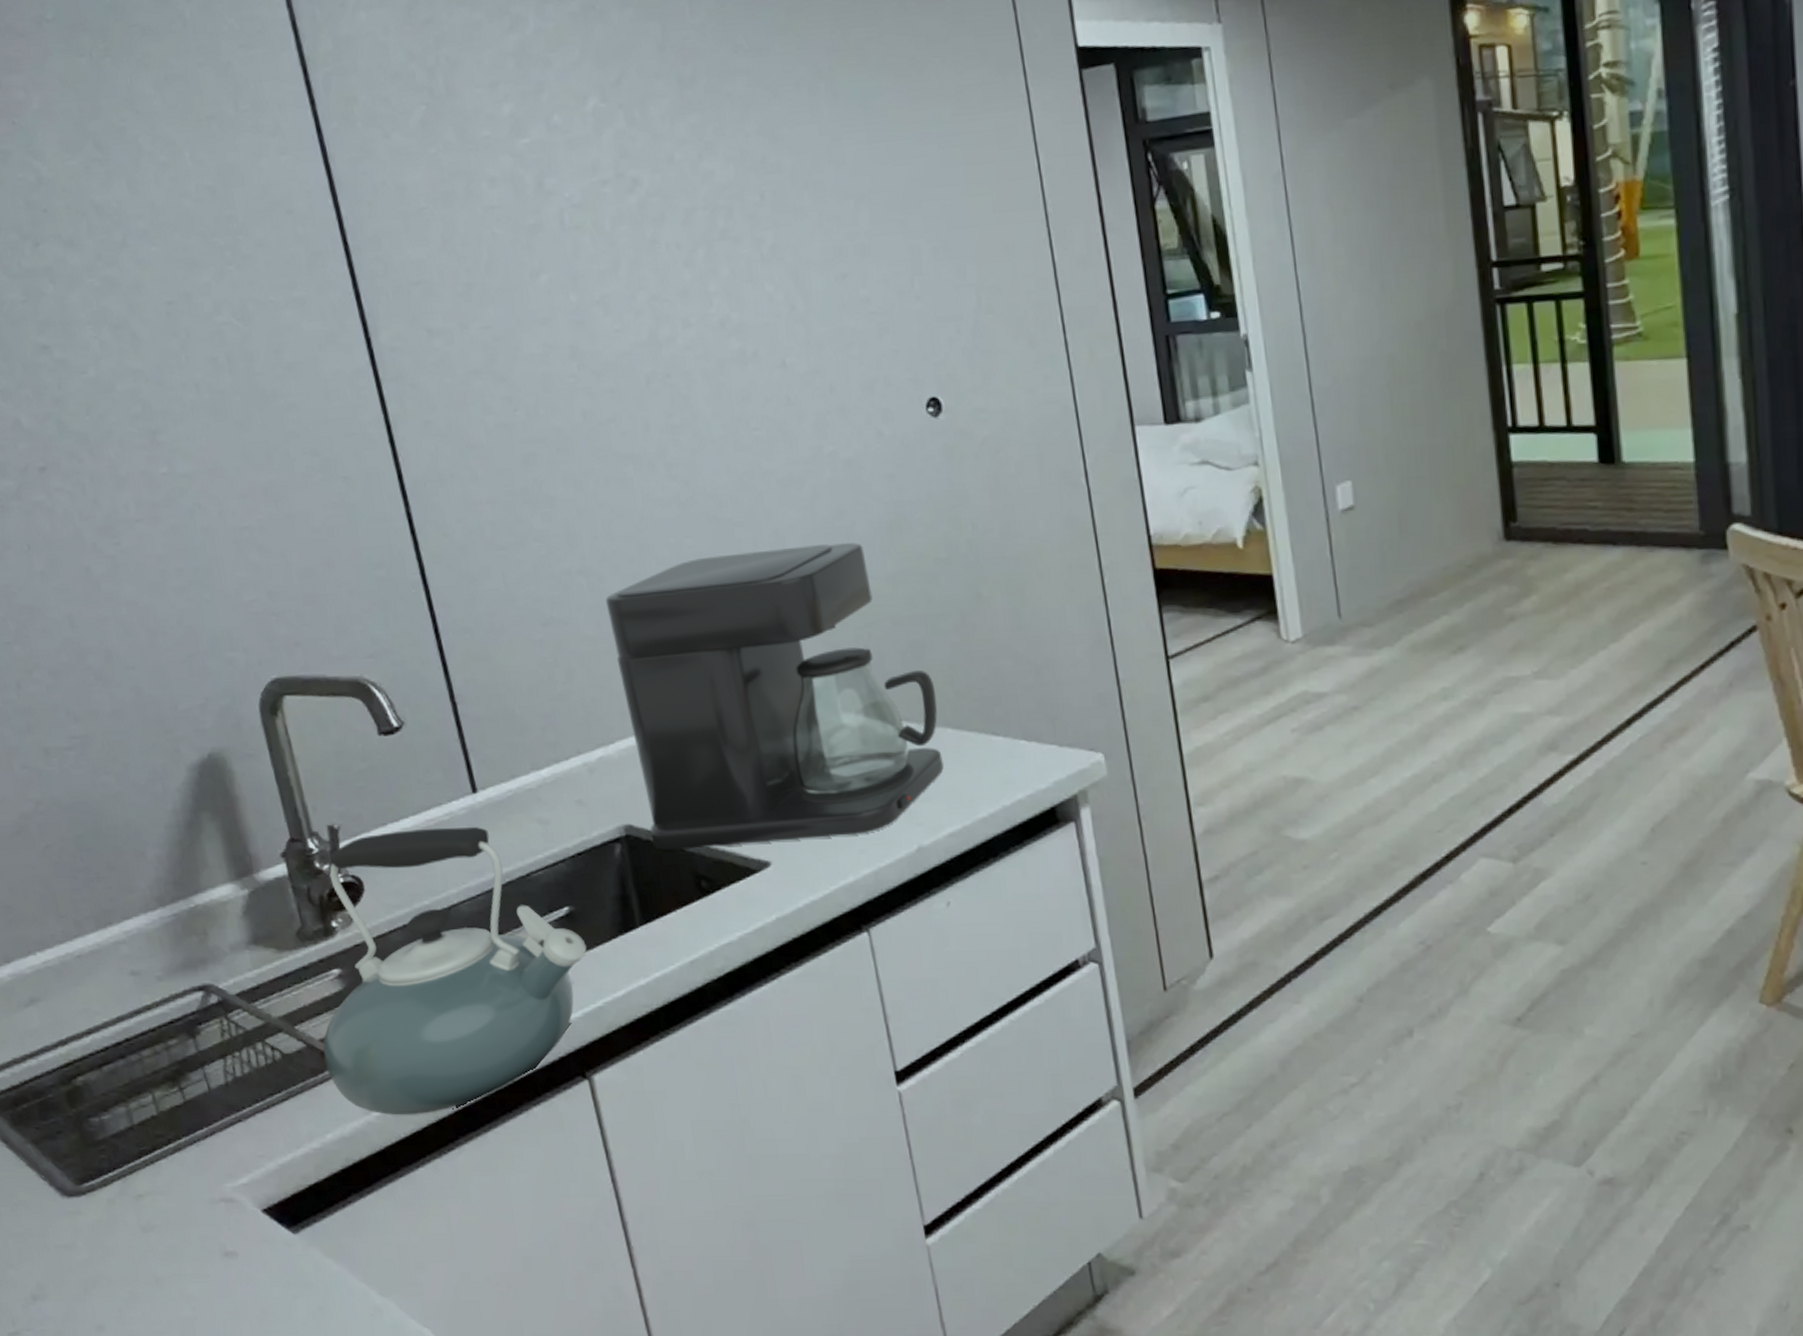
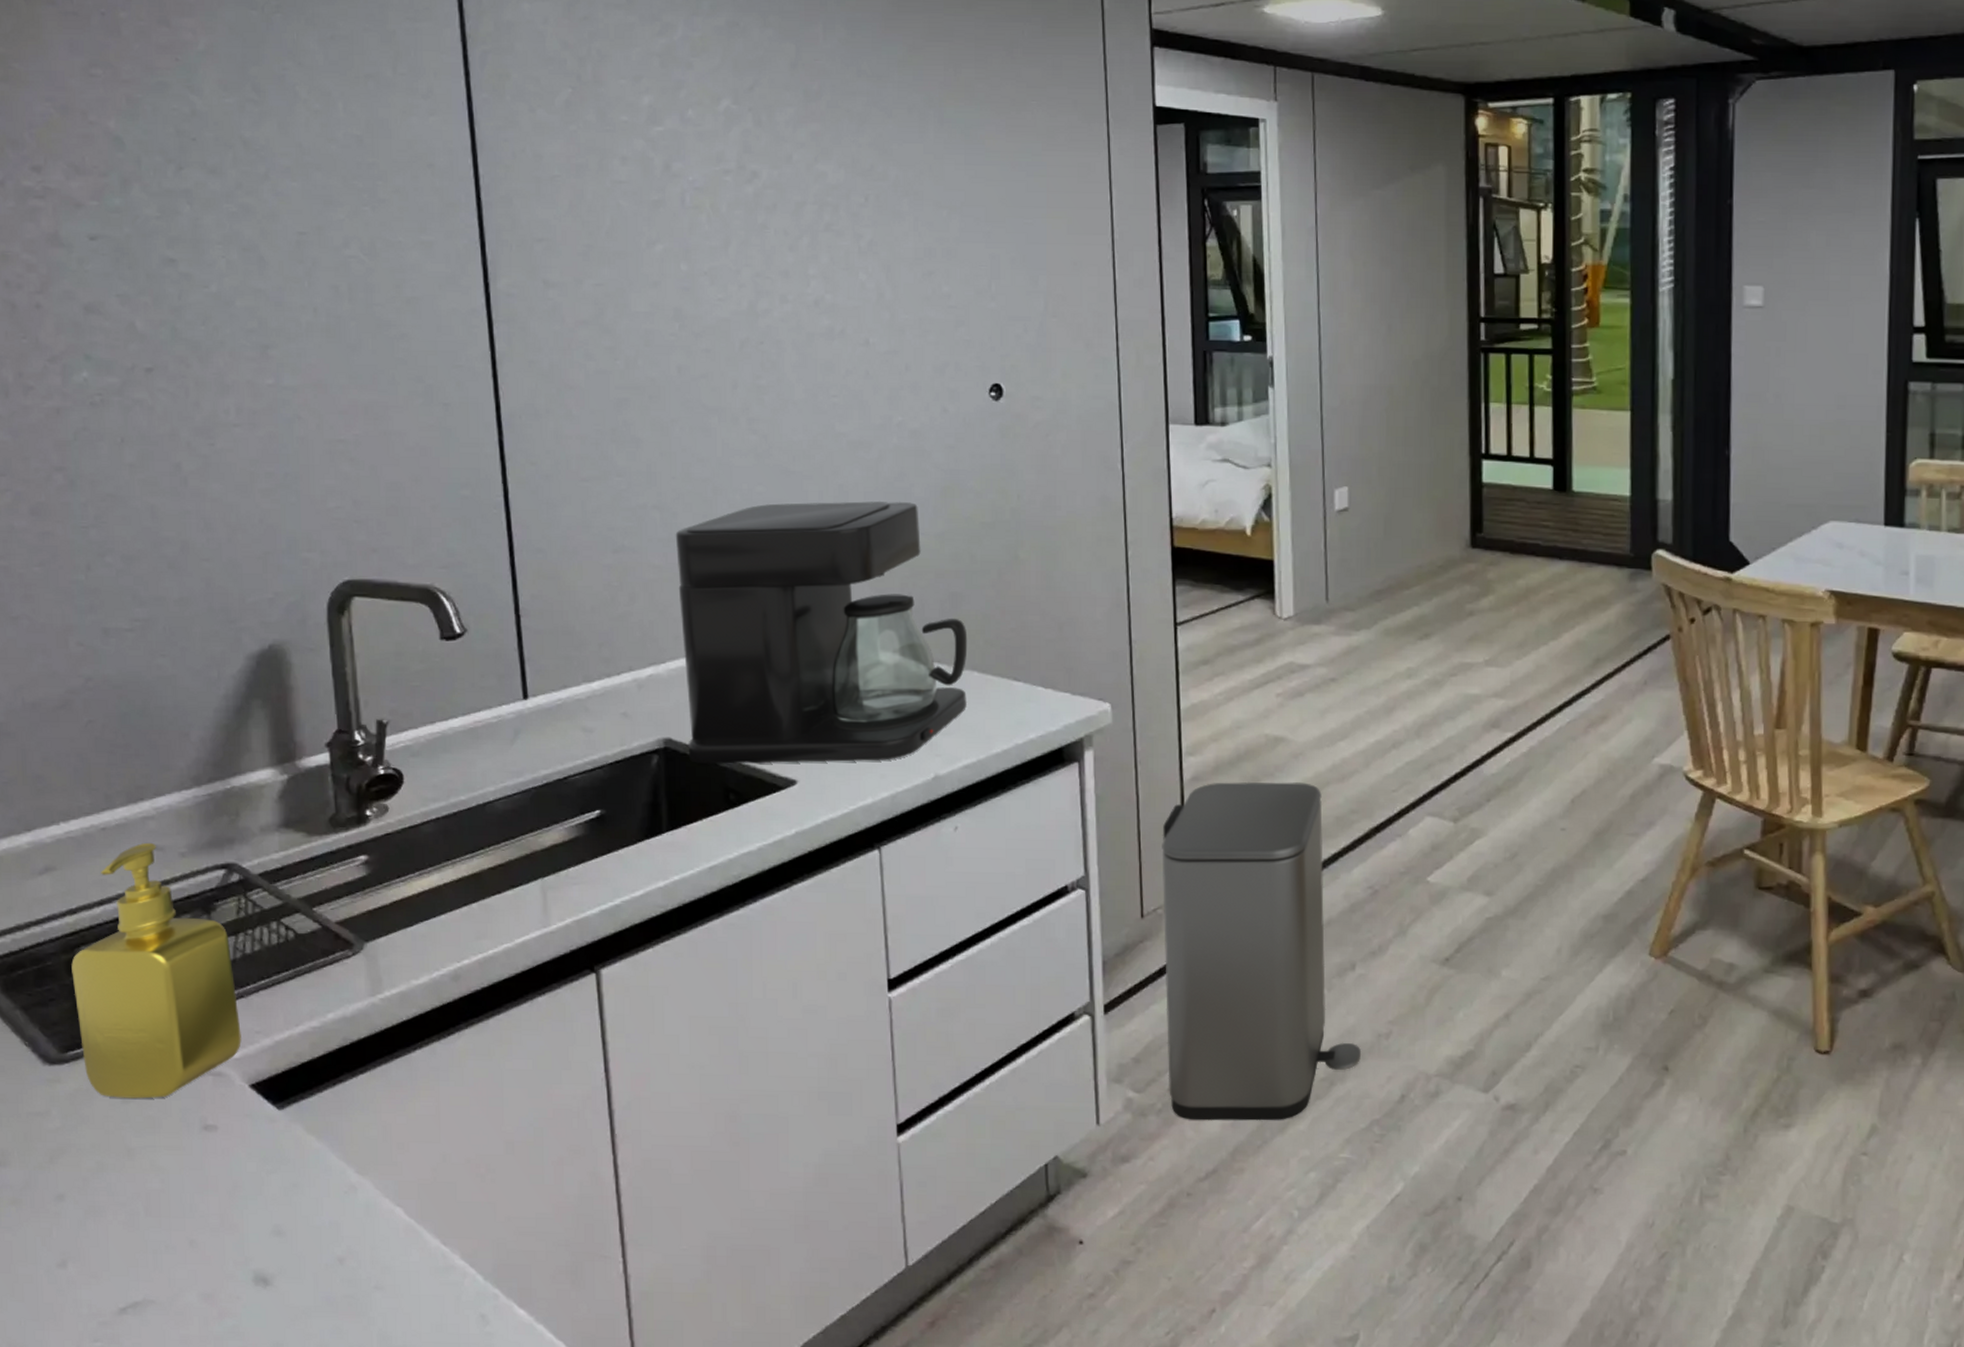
soap dispenser: none [71,967,247,1228] -> present [71,842,241,1099]
kettle: present [323,827,587,1115] -> none [337,729,612,998]
pedal bin: none [1177,828,1430,1209] -> present [1162,781,1362,1121]

